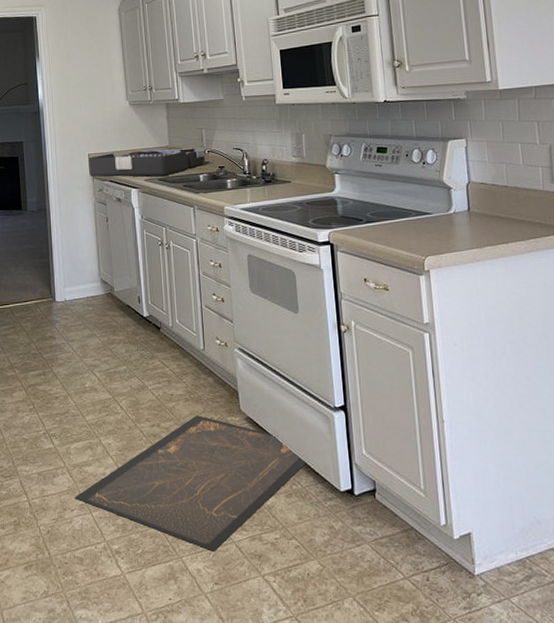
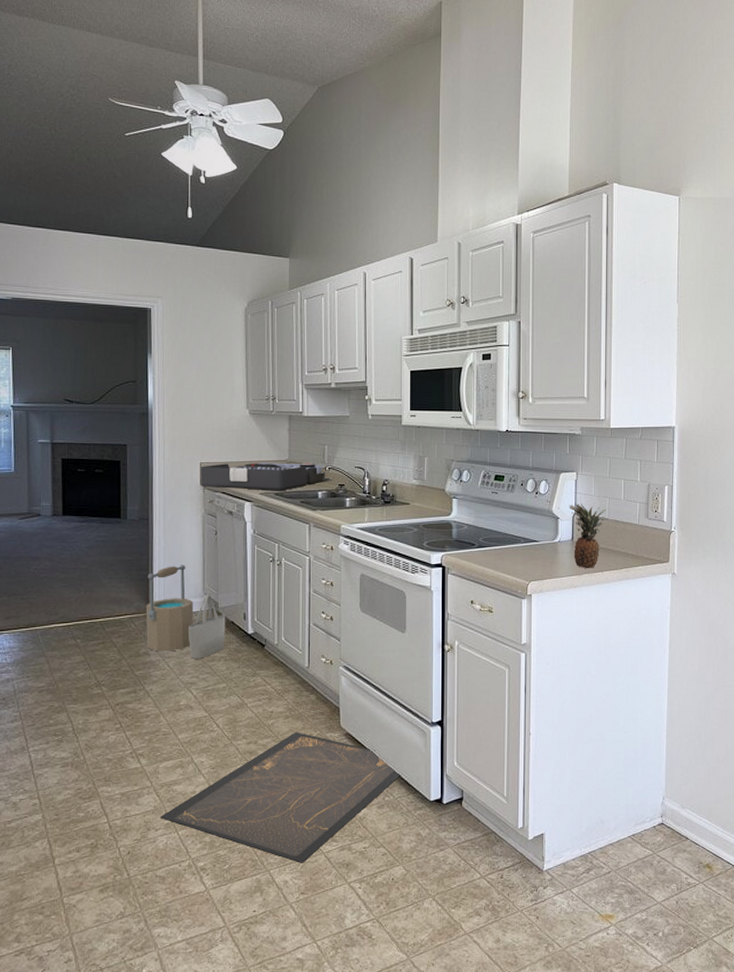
bucket: none [48,251,93,336] -> present [146,565,194,652]
shopping bag: none [87,279,123,343] -> present [188,594,226,660]
fruit: none [461,171,504,240] -> present [569,503,606,568]

